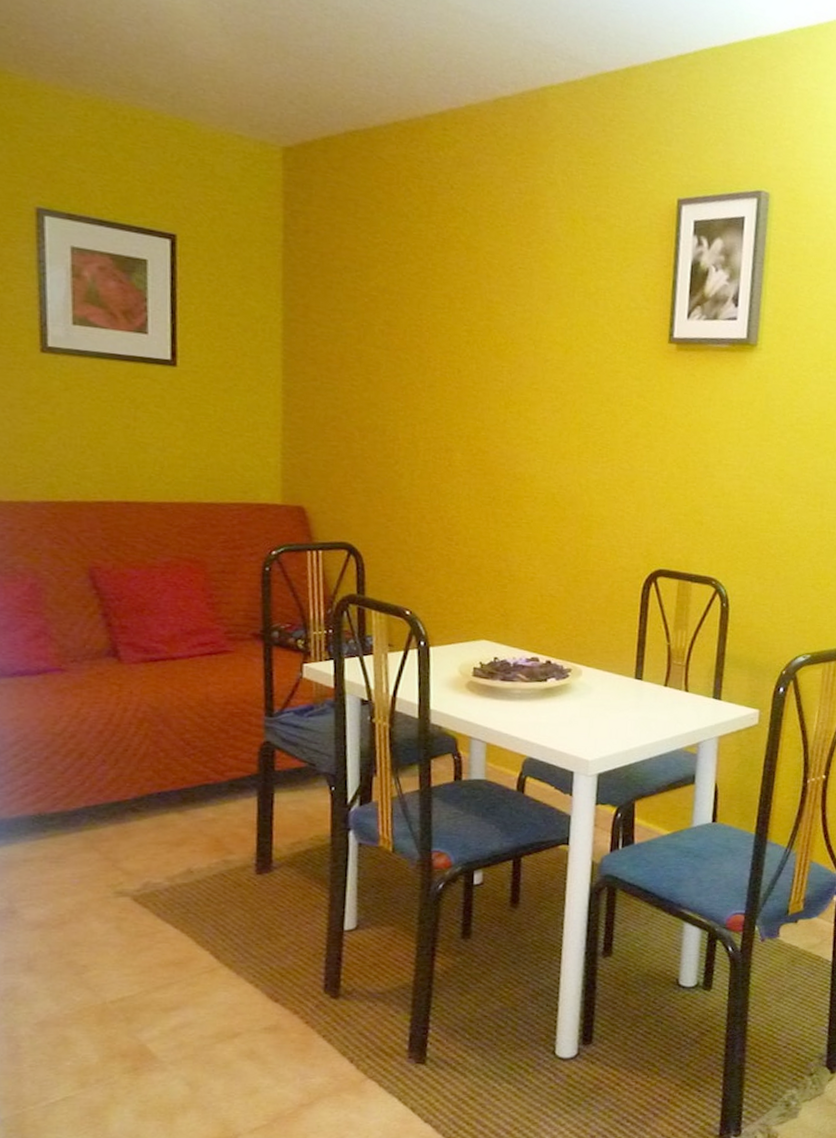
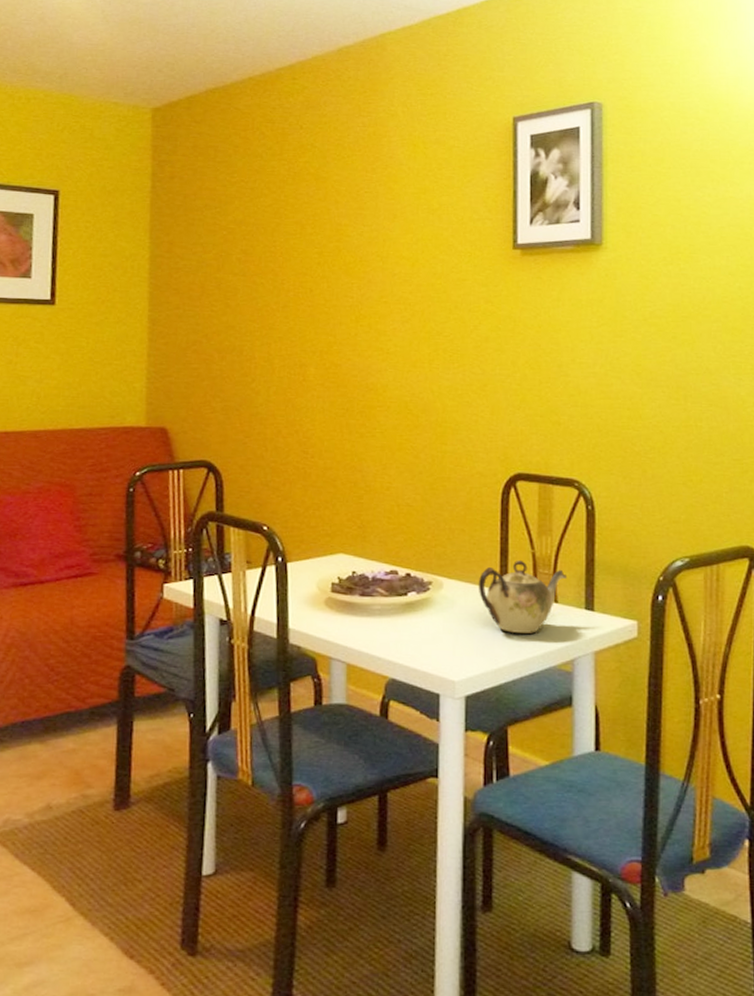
teapot: none [615,651,699,719] -> present [478,559,568,633]

